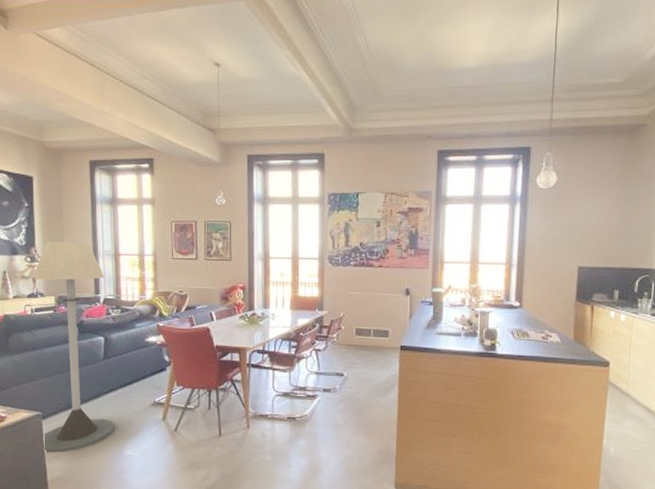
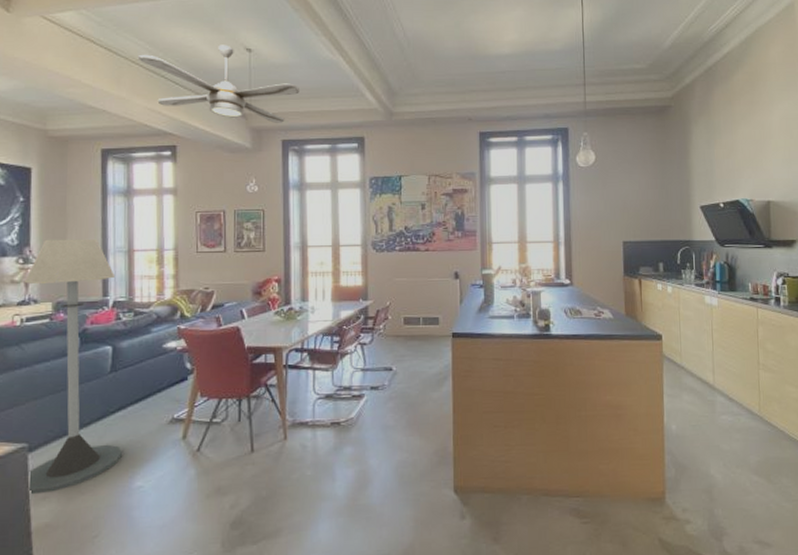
ceiling fan: none [118,59,264,138] -> present [137,44,299,123]

